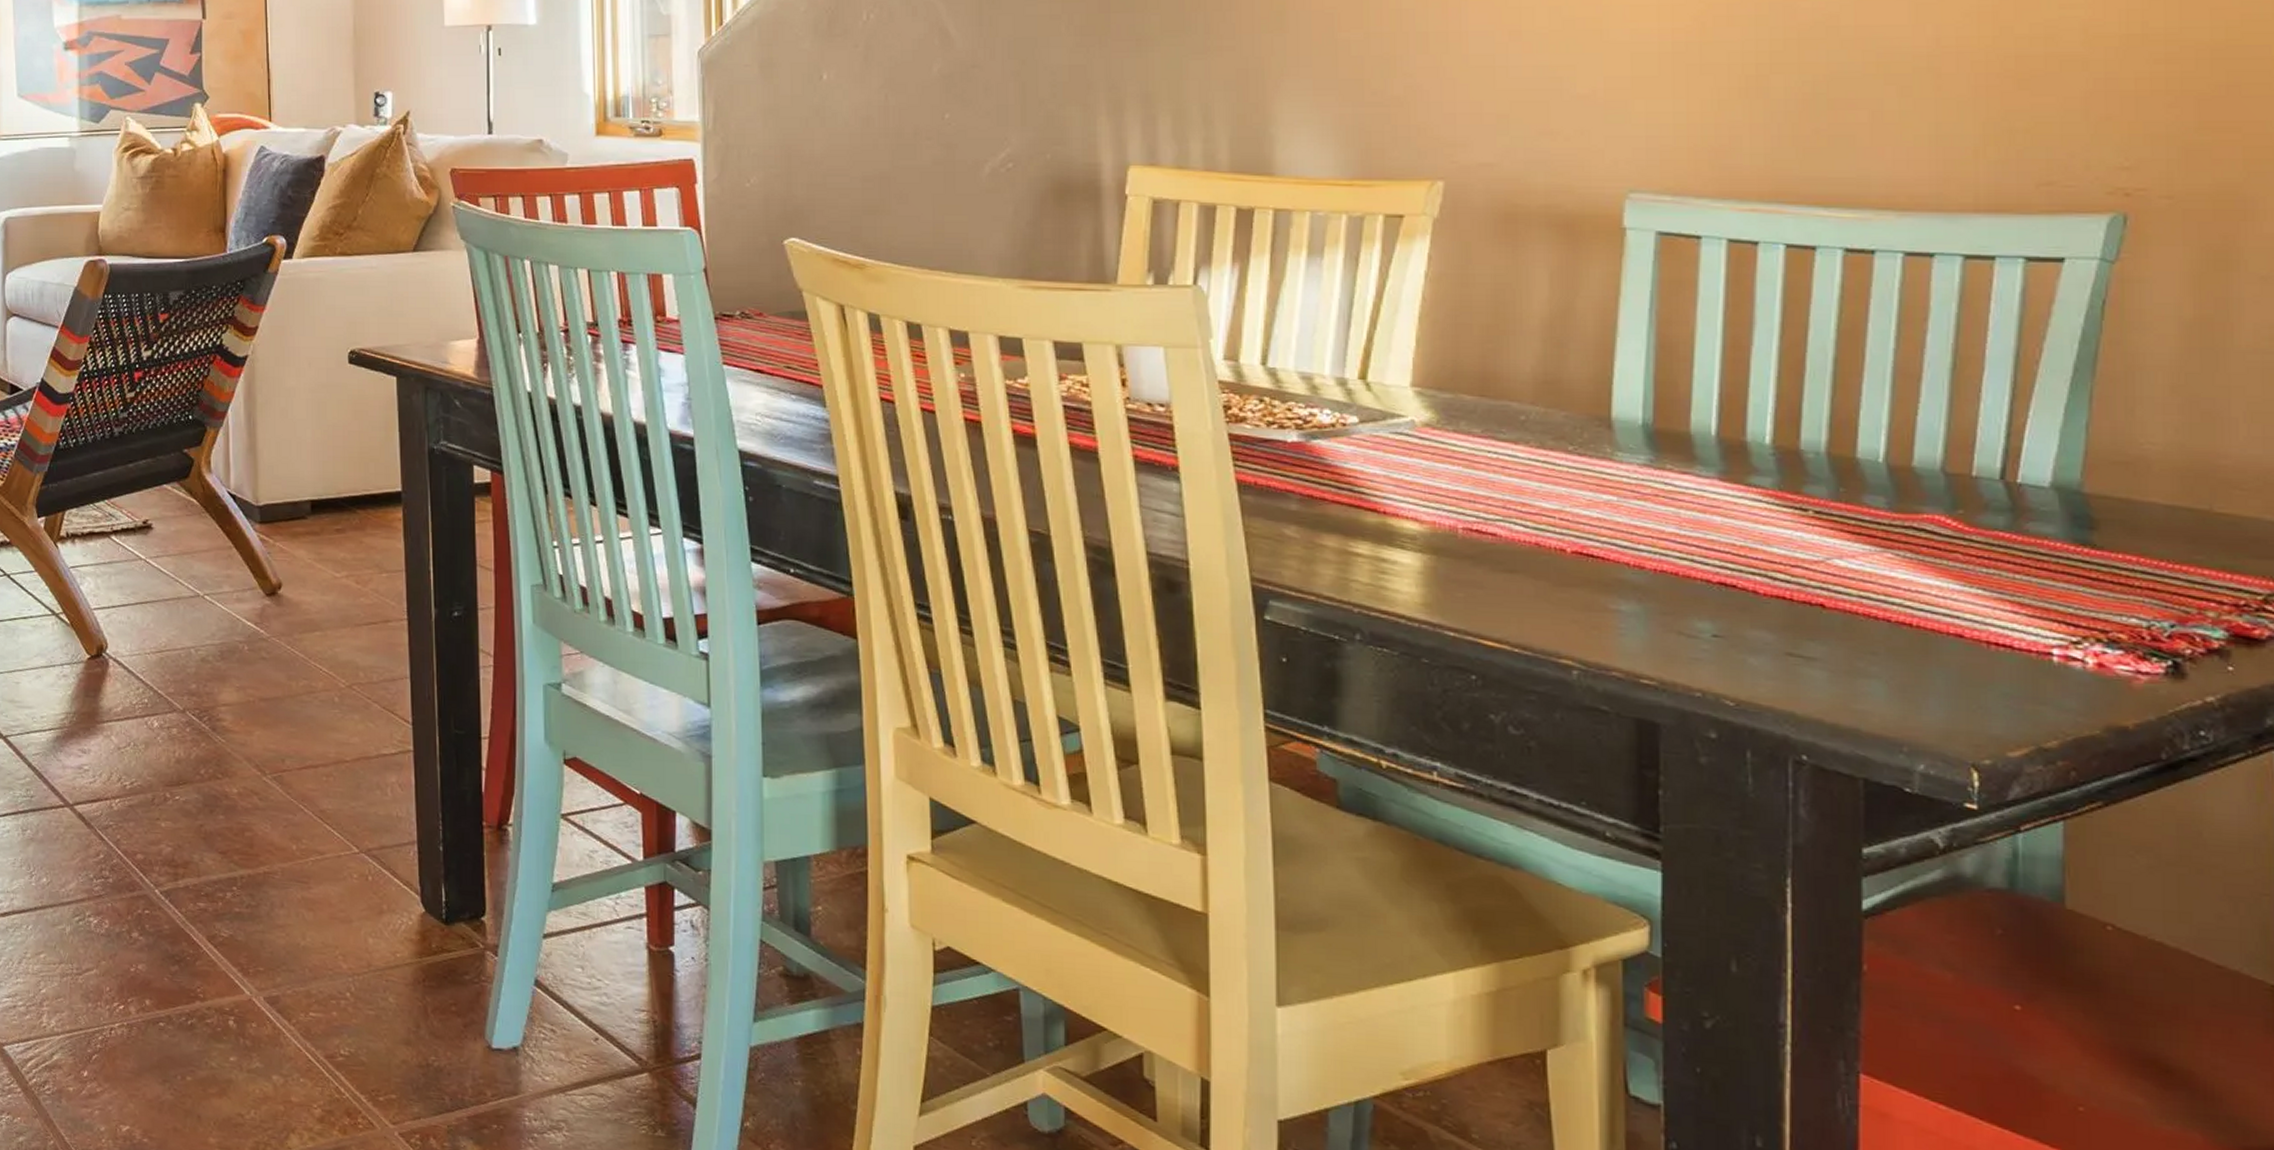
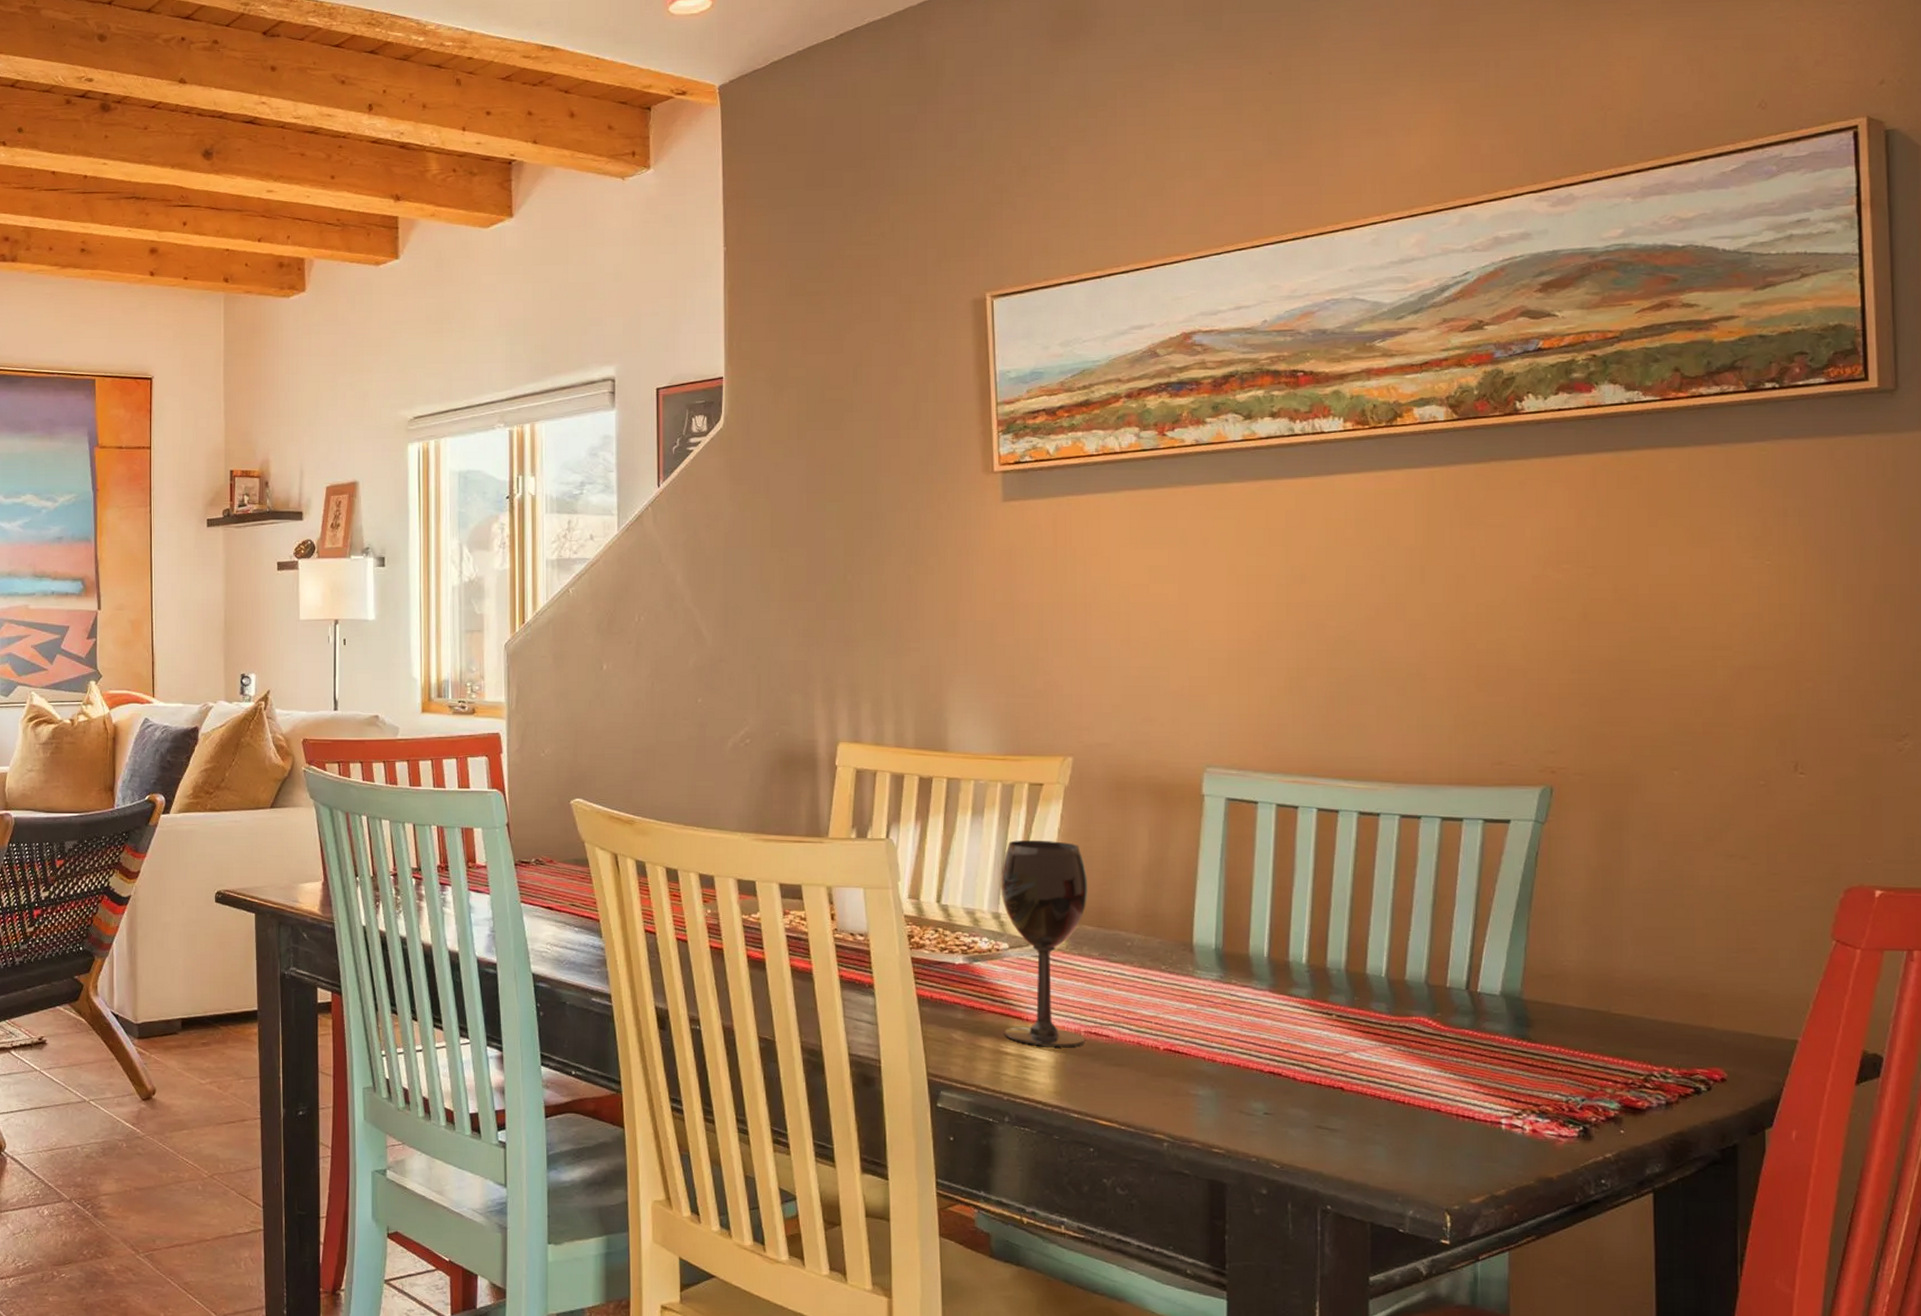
wine glass: none [1347,287,1467,547] -> present [1001,840,1088,1047]

